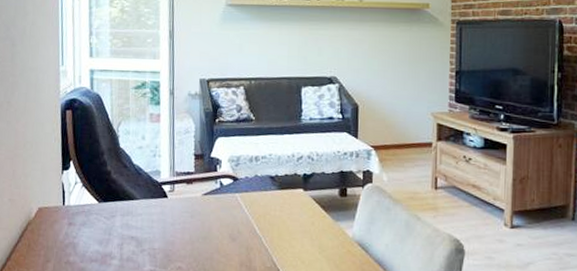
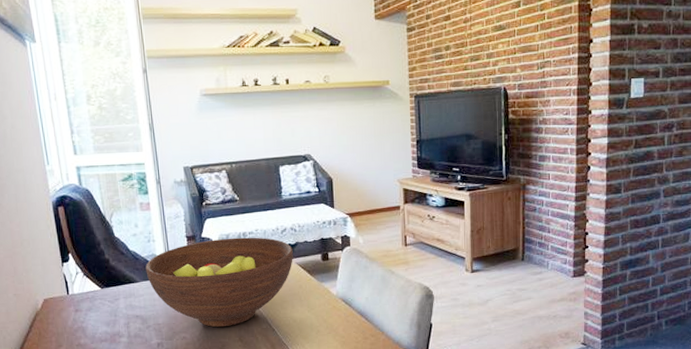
fruit bowl: none [147,160,308,260] -> present [145,237,293,327]

